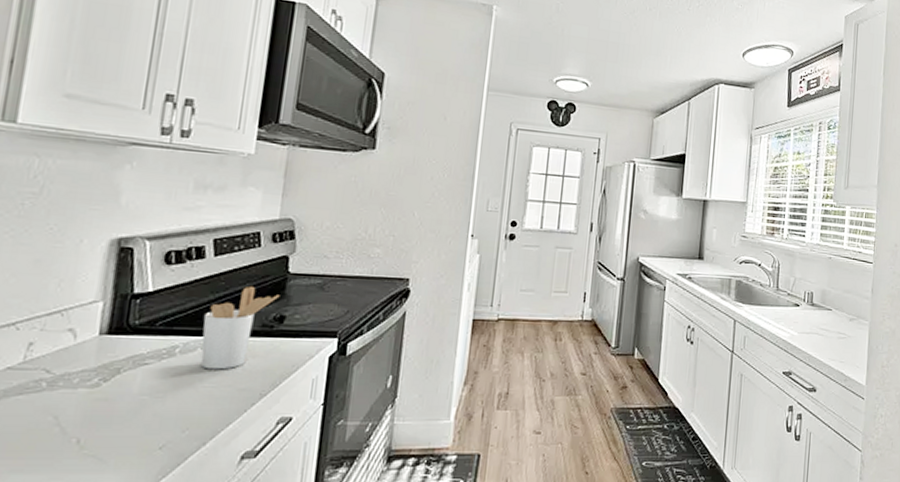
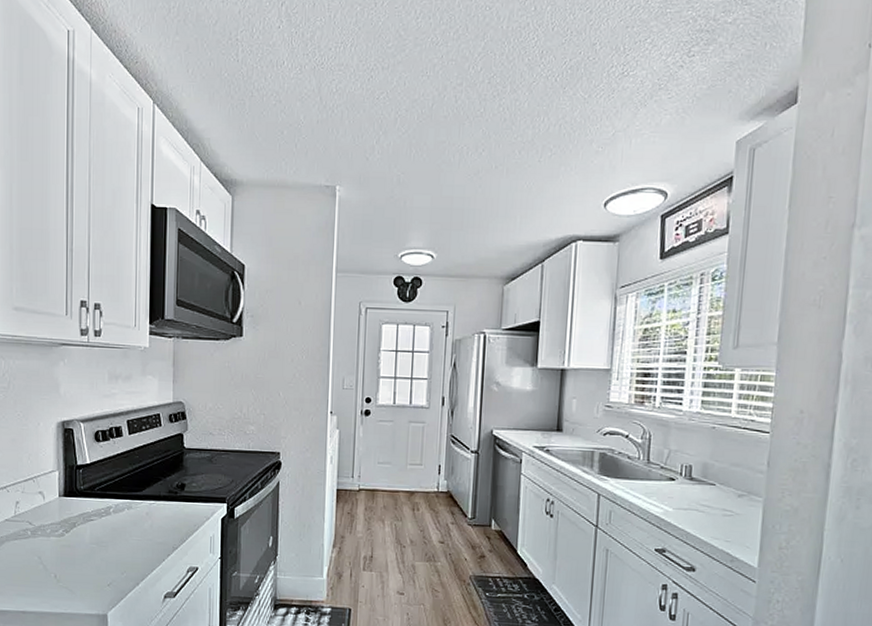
utensil holder: present [200,285,280,370] -> none [126,458,180,527]

